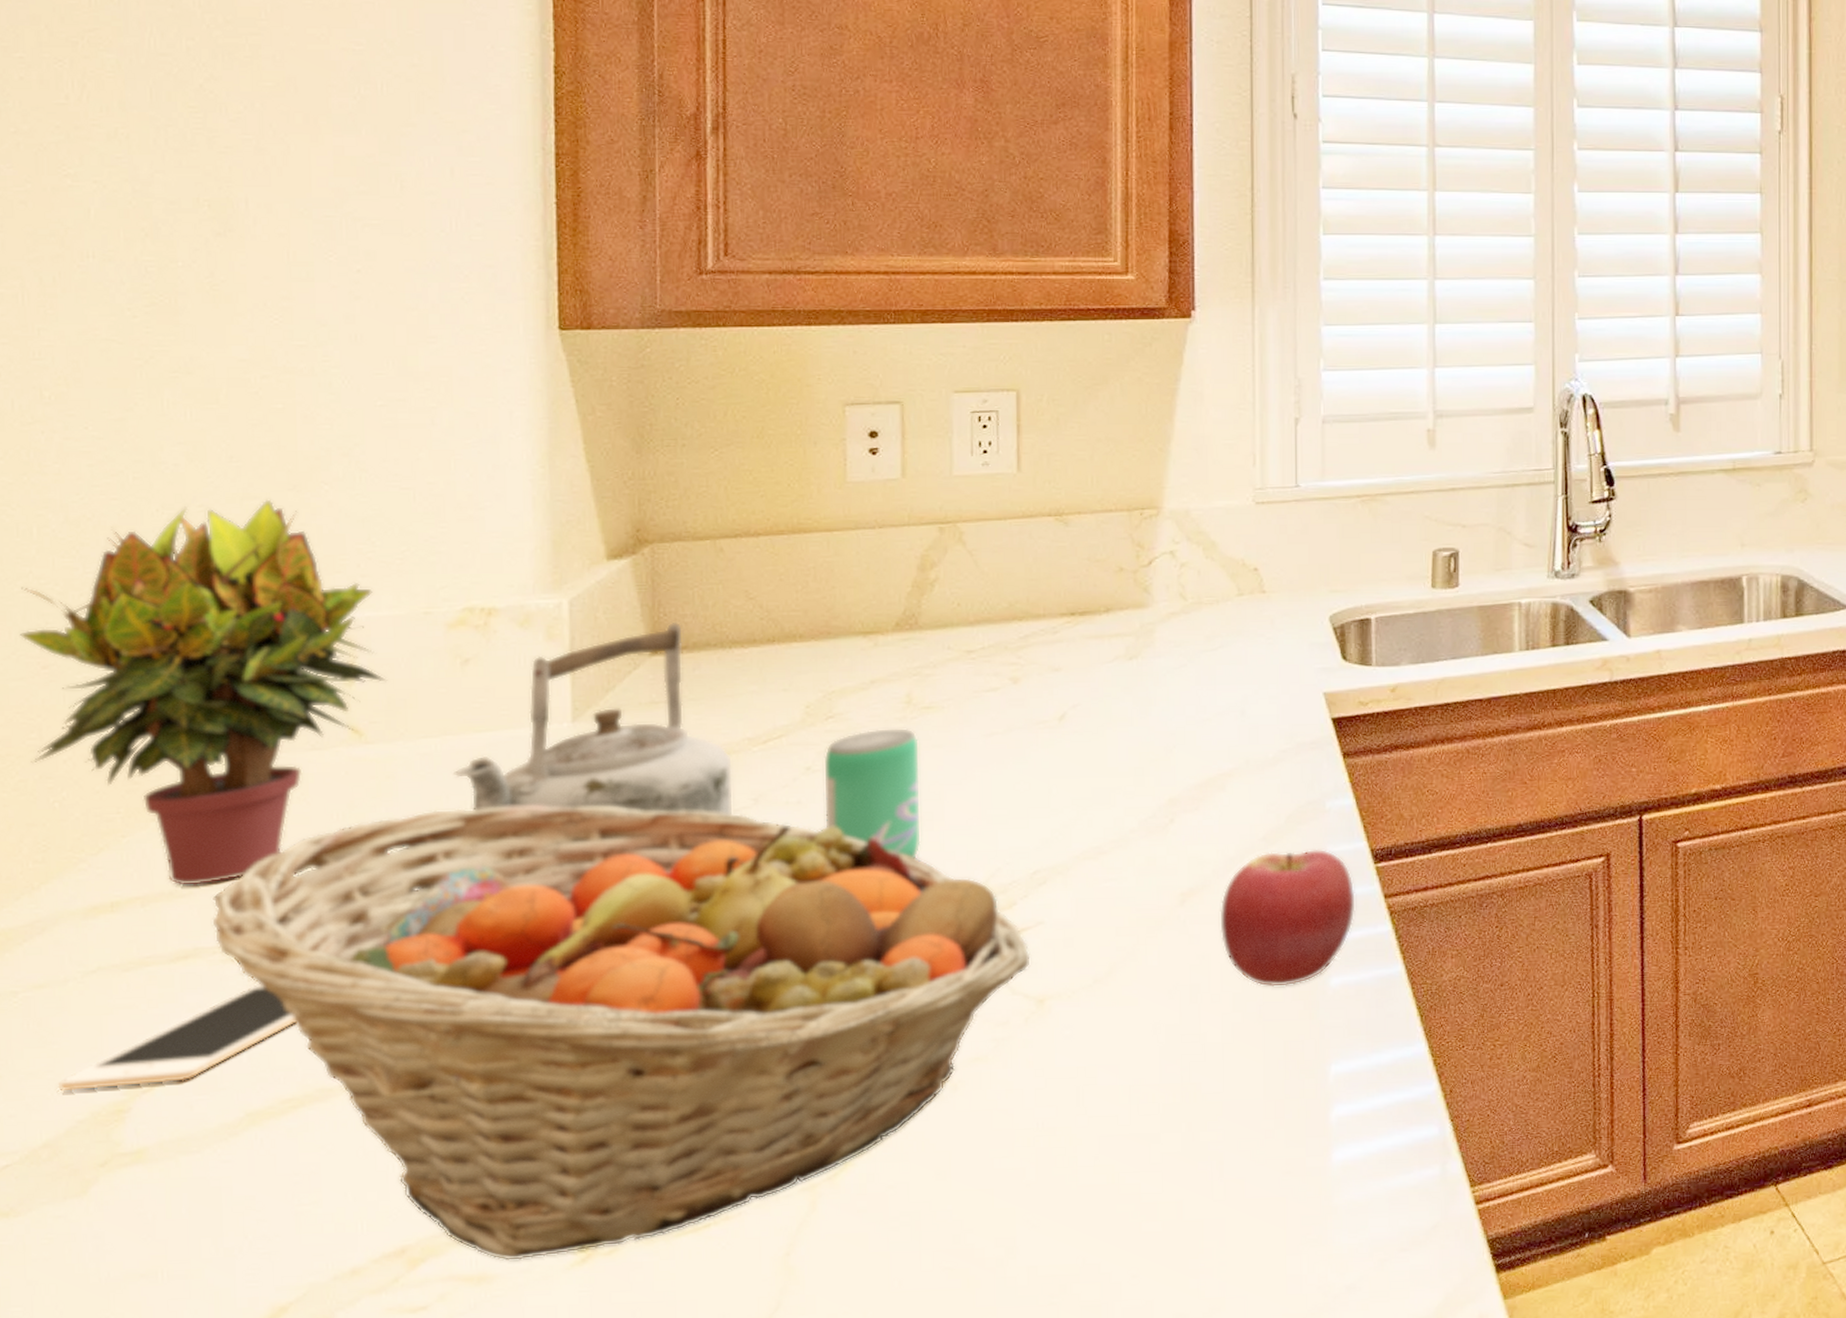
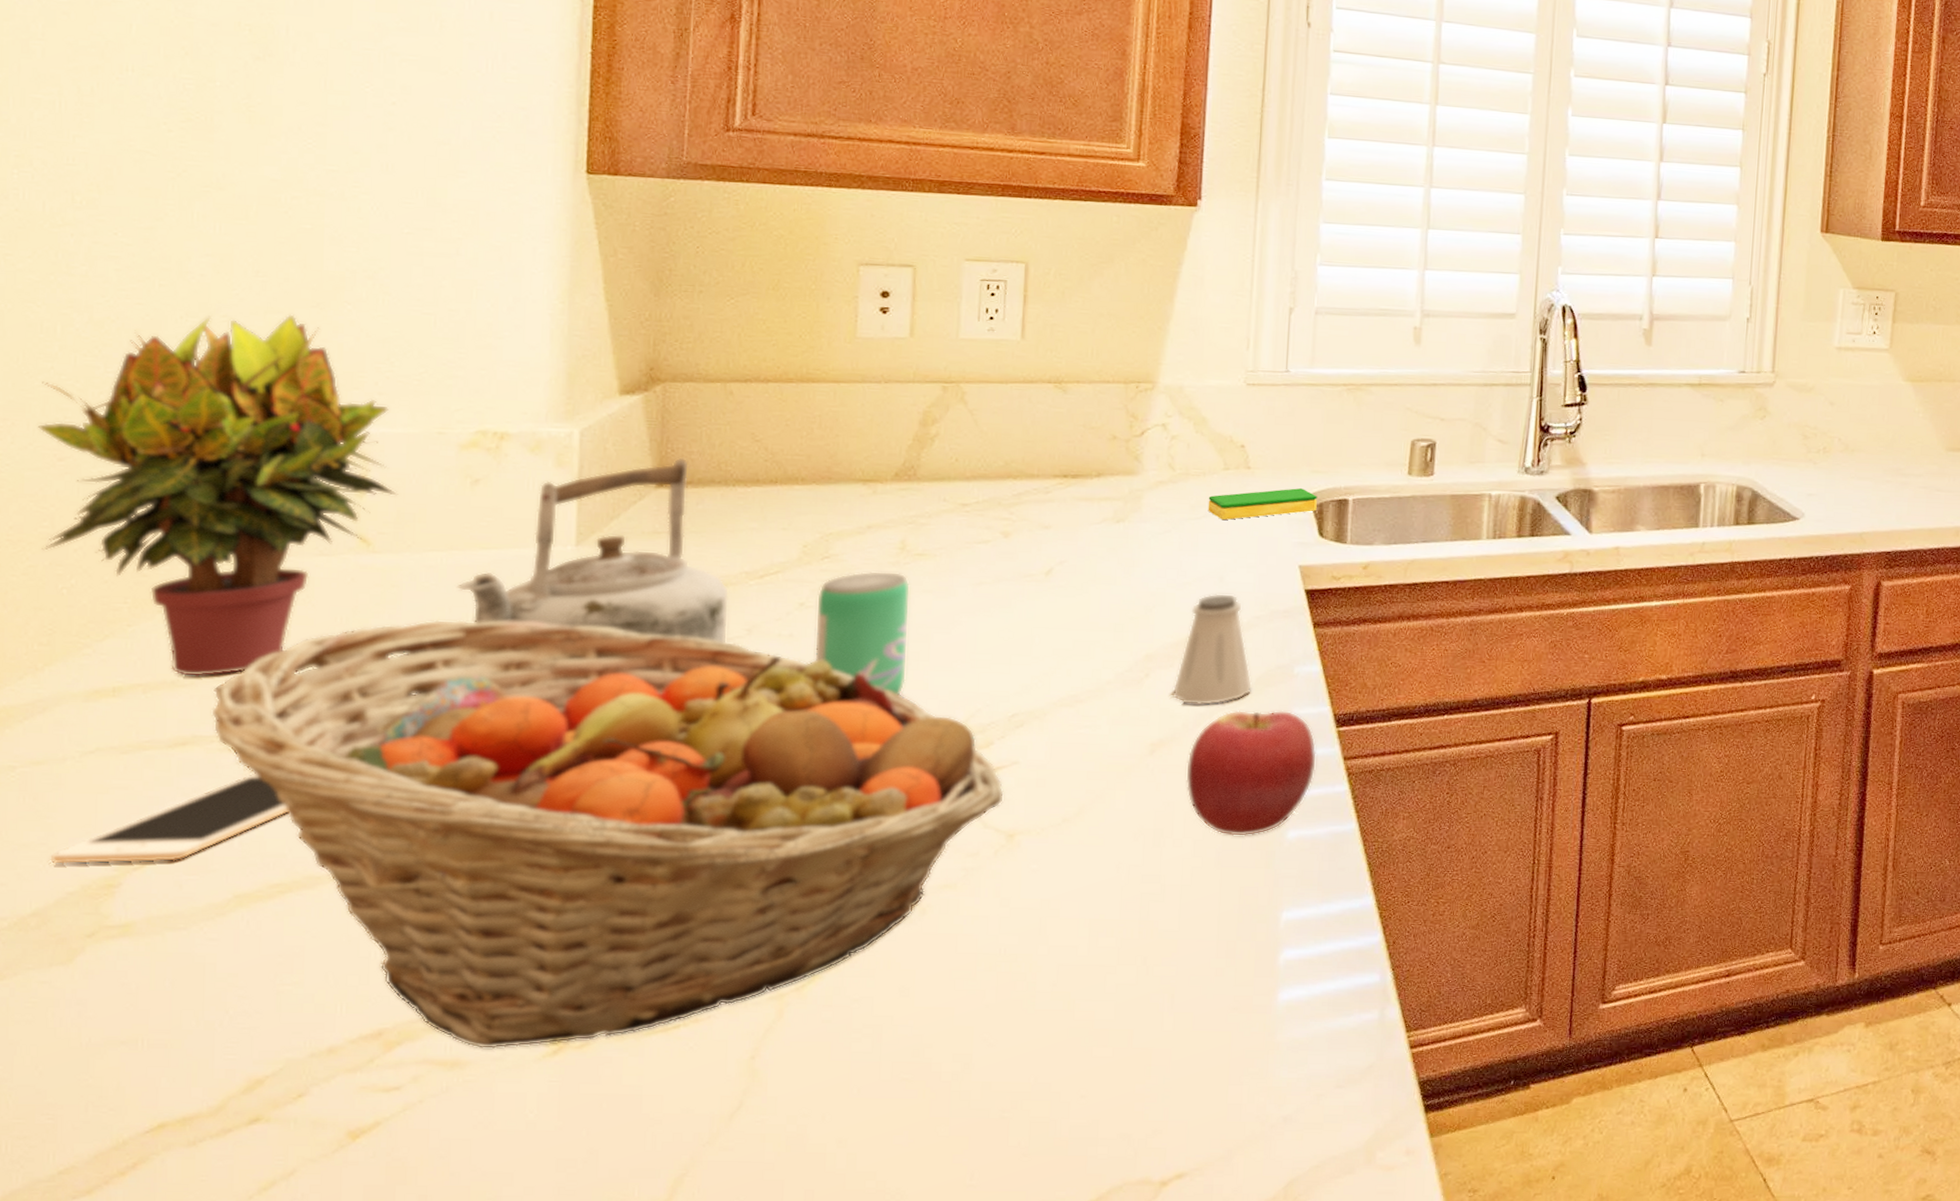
saltshaker: none [1199,727,1283,850] -> present [1172,593,1253,706]
dish sponge: none [1223,610,1338,650] -> present [1207,488,1317,521]

